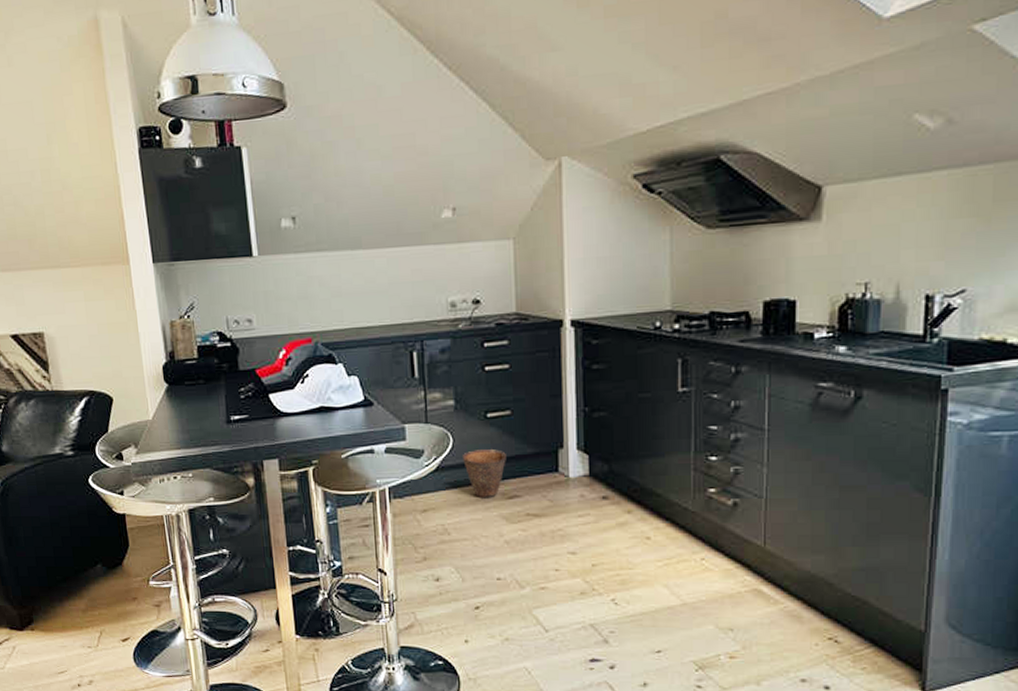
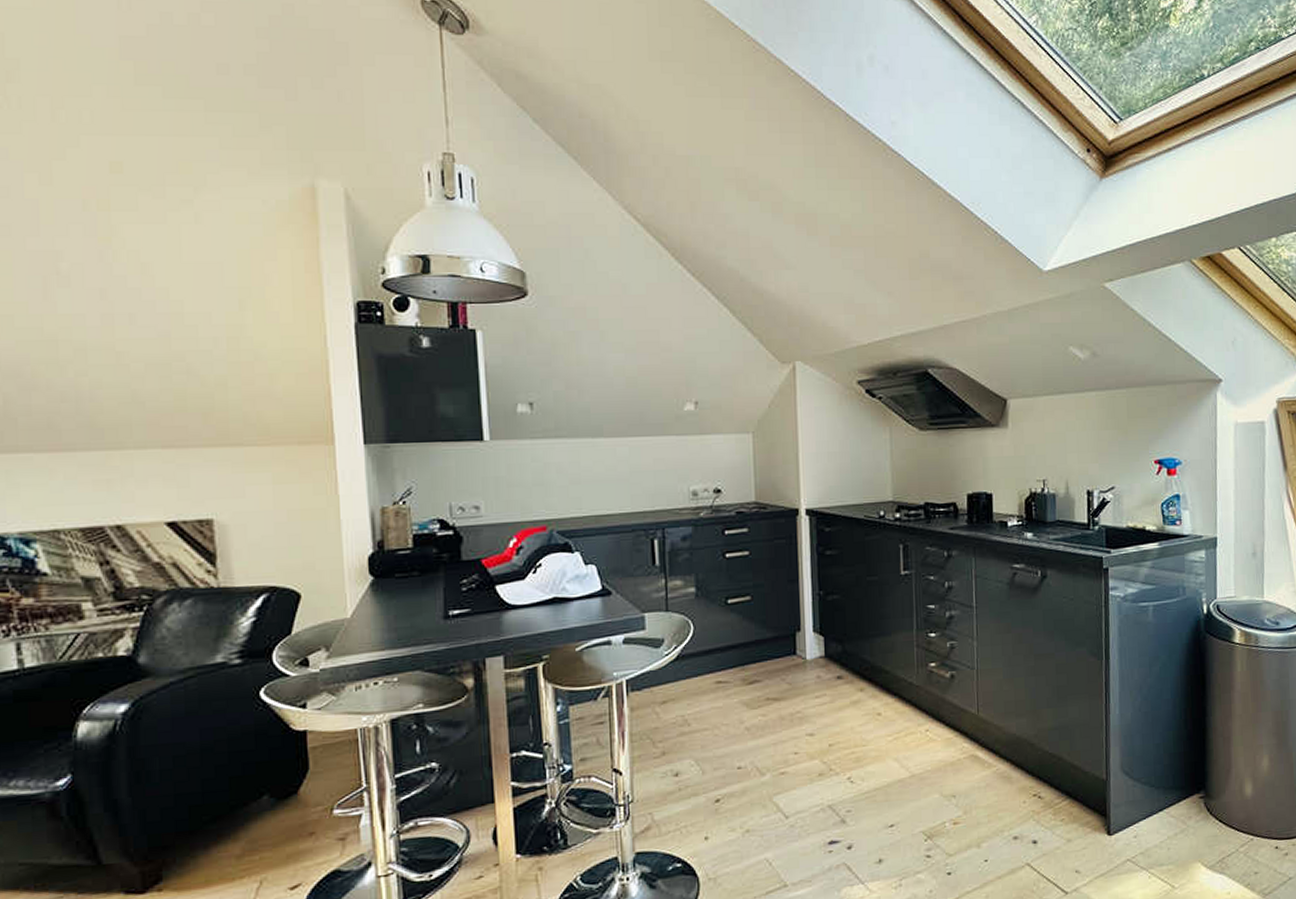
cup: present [462,449,506,499] -> none [702,635,747,686]

